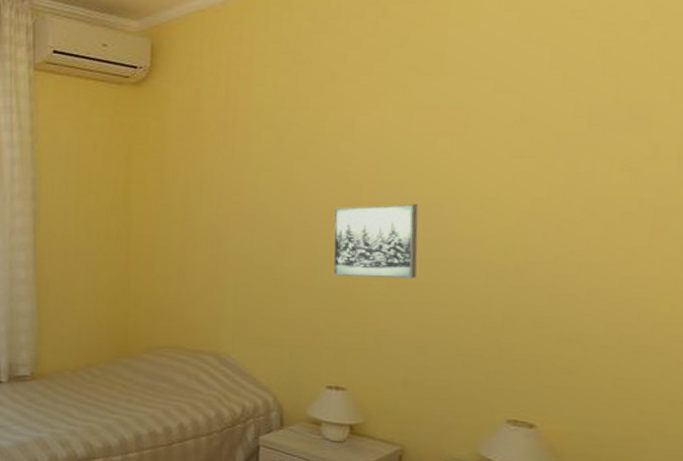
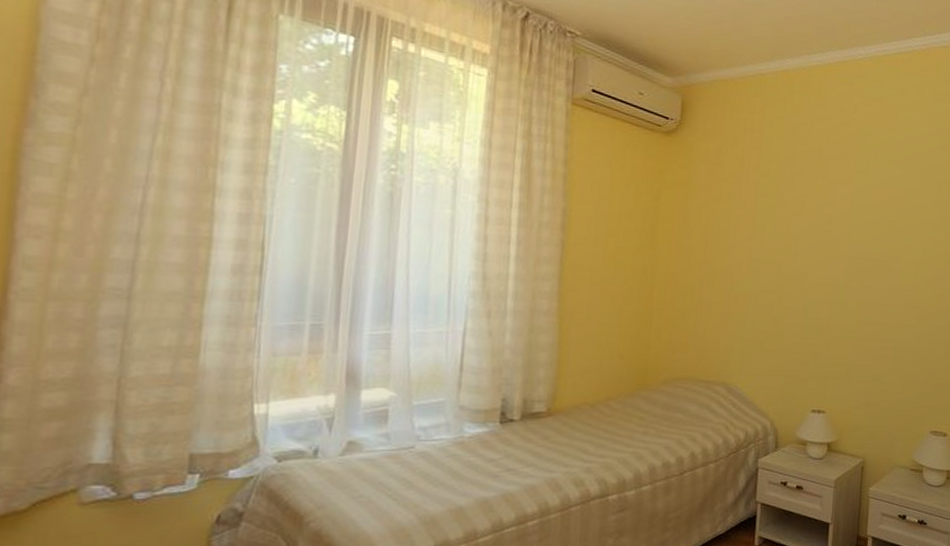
wall art: present [332,203,419,278] -> none [817,258,876,319]

